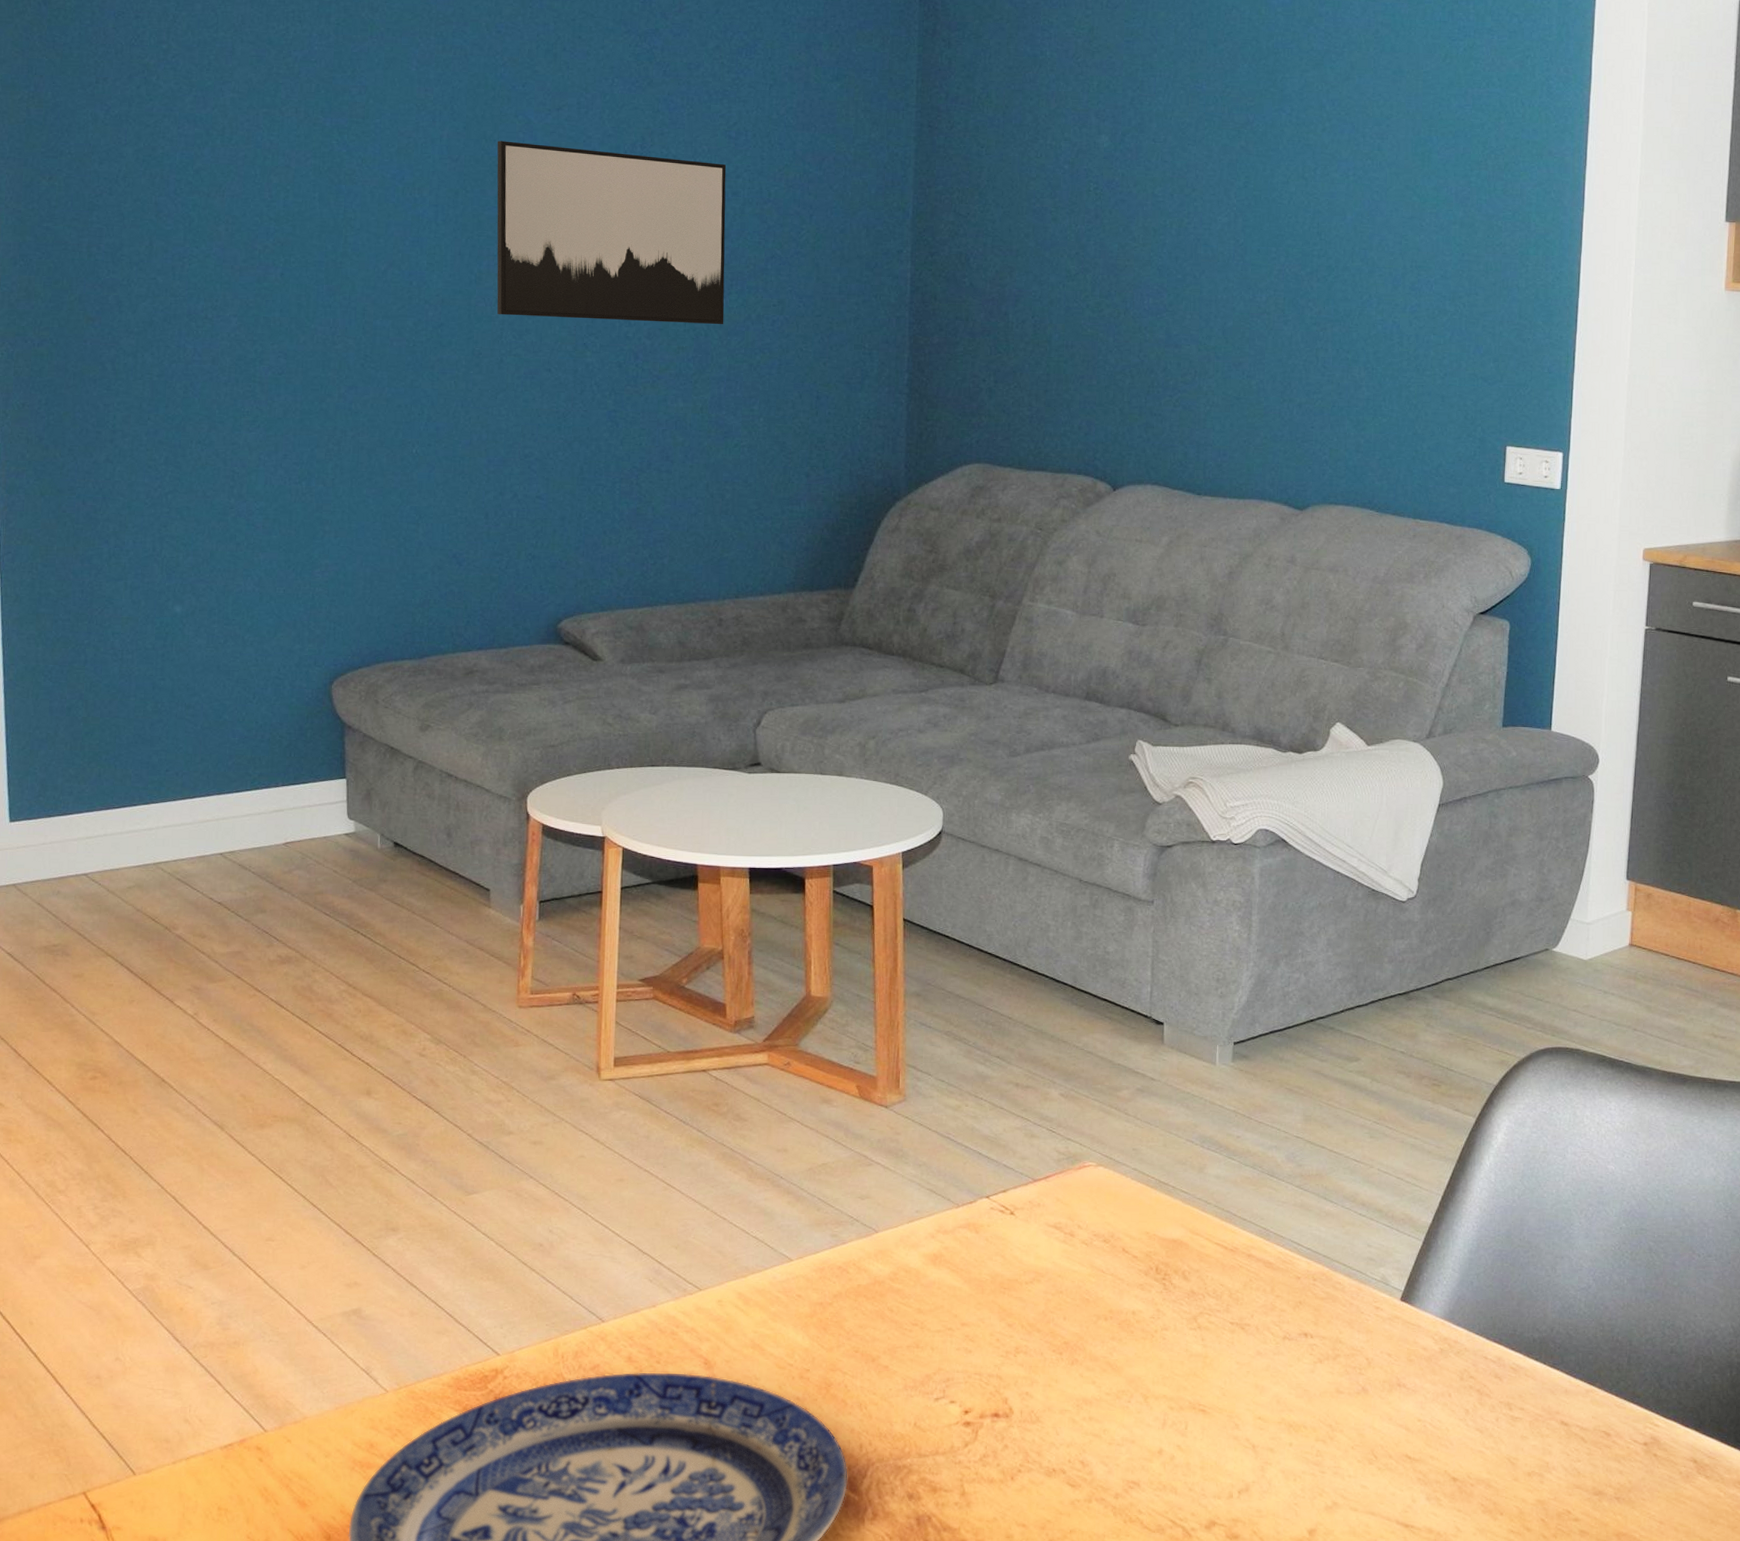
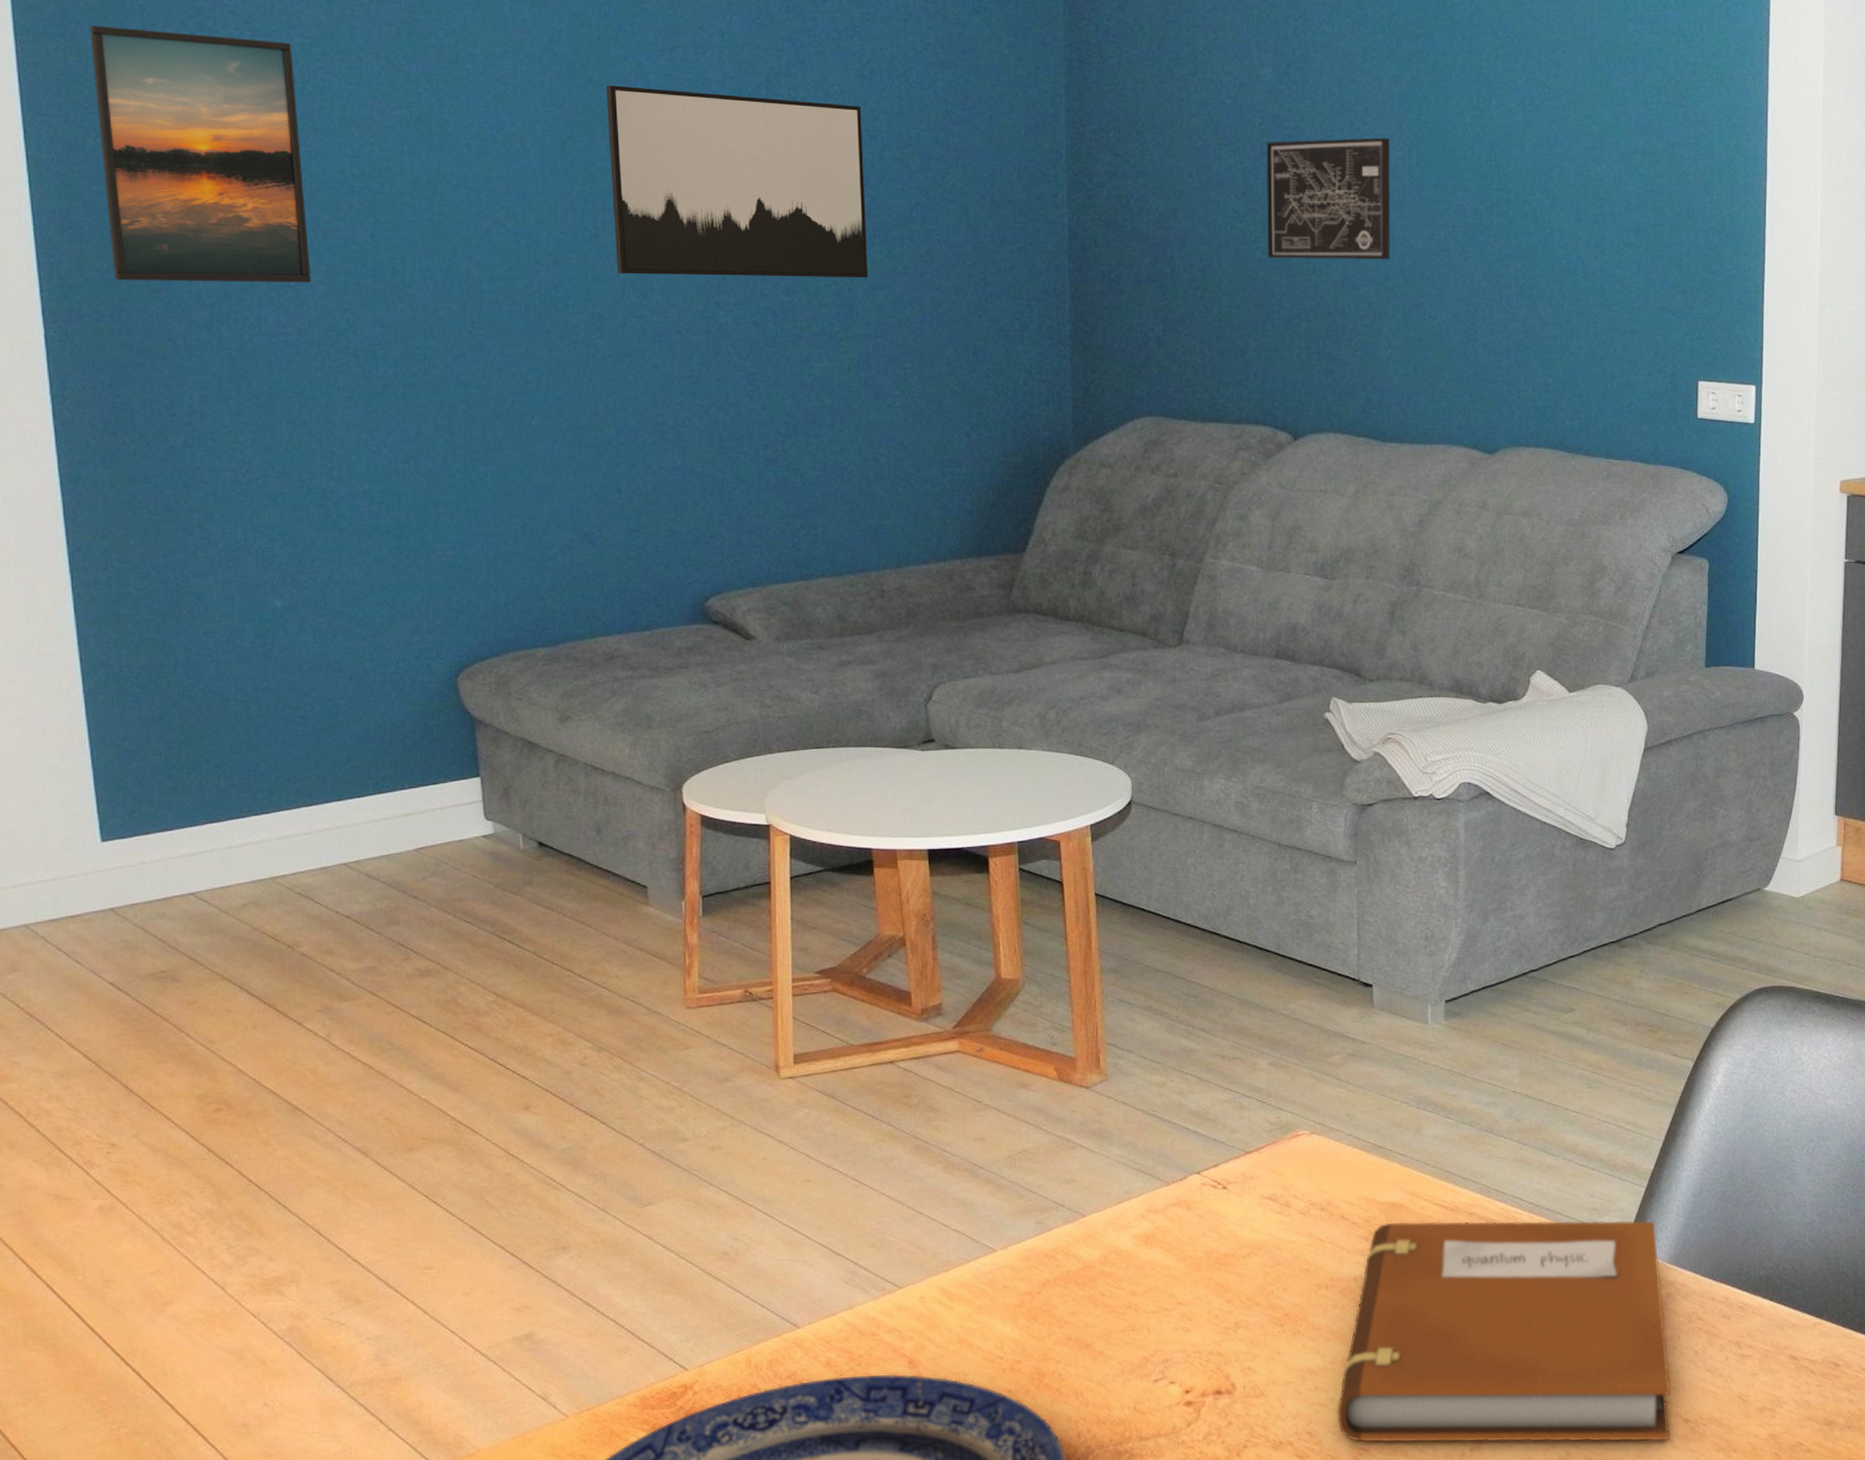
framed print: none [50,79,227,315] -> present [90,25,311,282]
wall art: none [1097,203,1217,320] -> present [1266,137,1391,259]
notebook: none [1109,1258,1440,1498] -> present [1337,1220,1671,1443]

